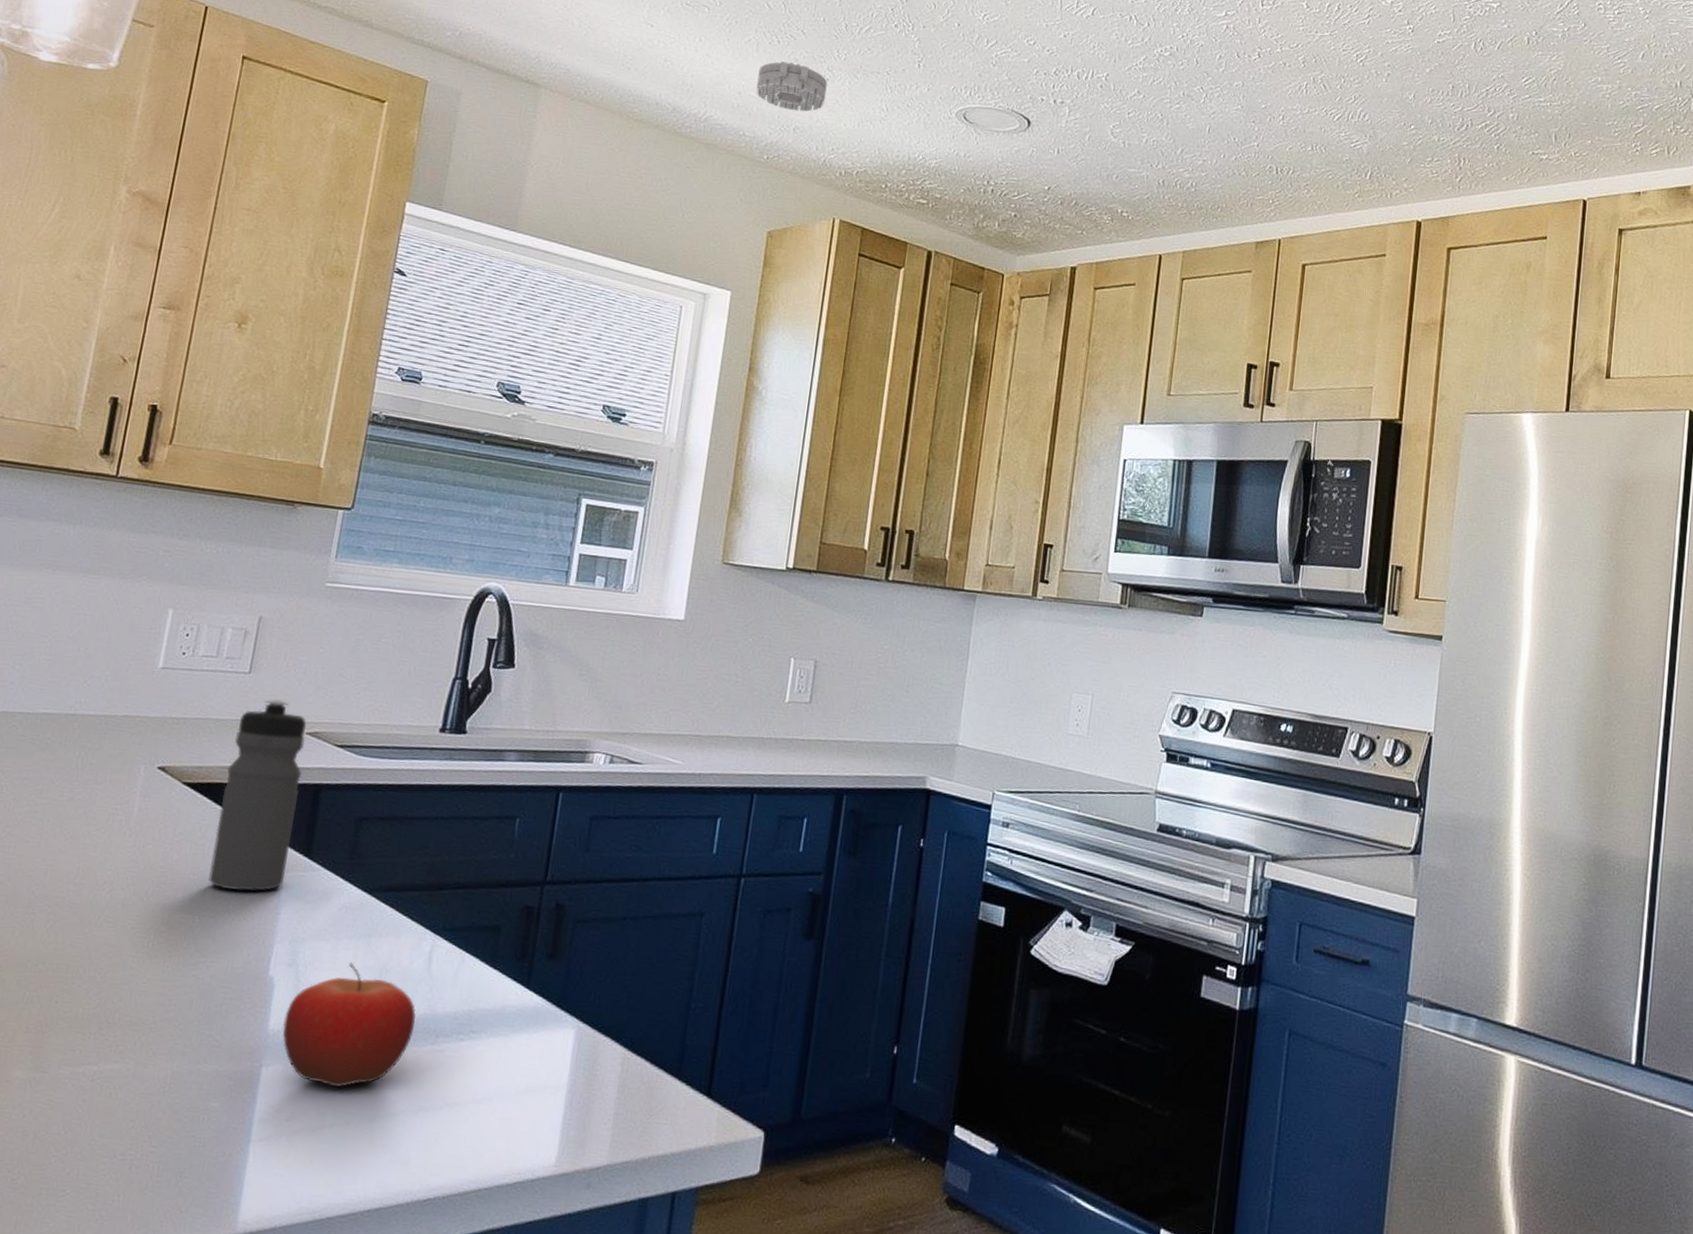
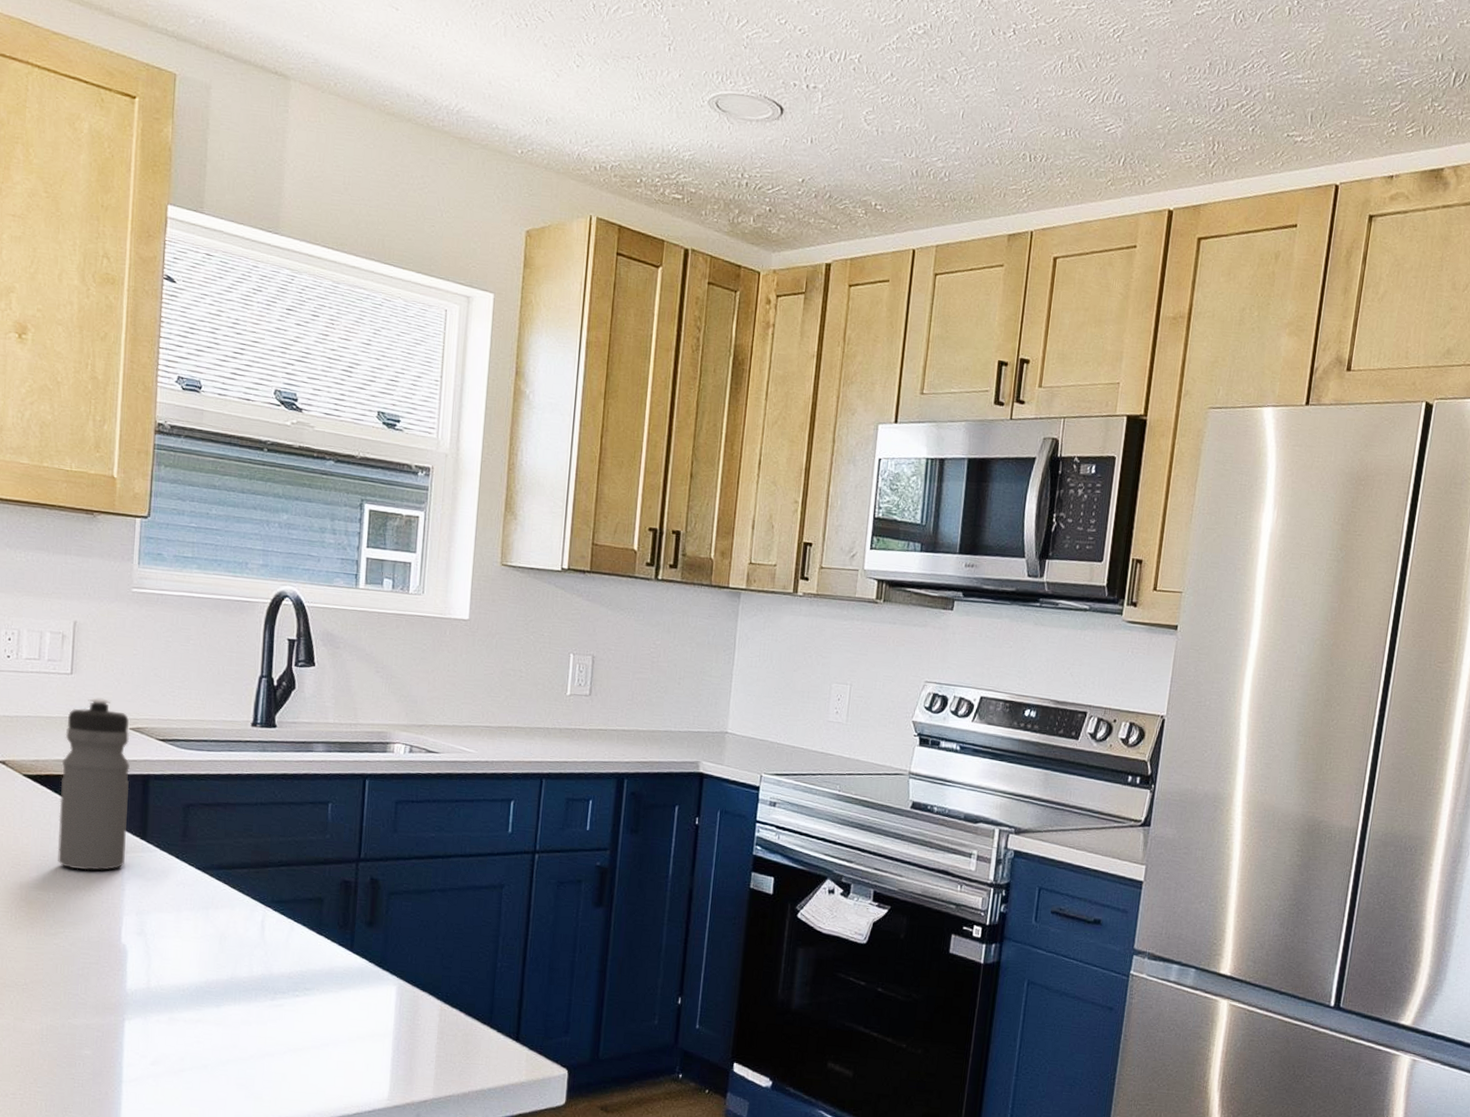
fruit: present [283,962,416,1088] -> none [139,931,255,1037]
smoke detector: present [756,61,828,112] -> none [506,47,578,102]

